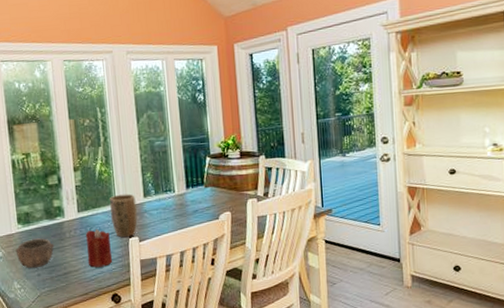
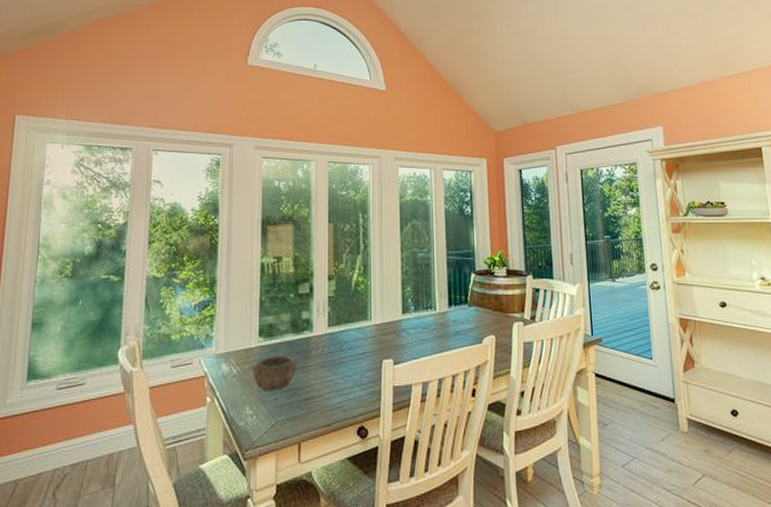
candle: present [85,229,112,268] -> none [334,347,361,393]
plant pot: present [110,193,138,238] -> none [365,309,393,359]

